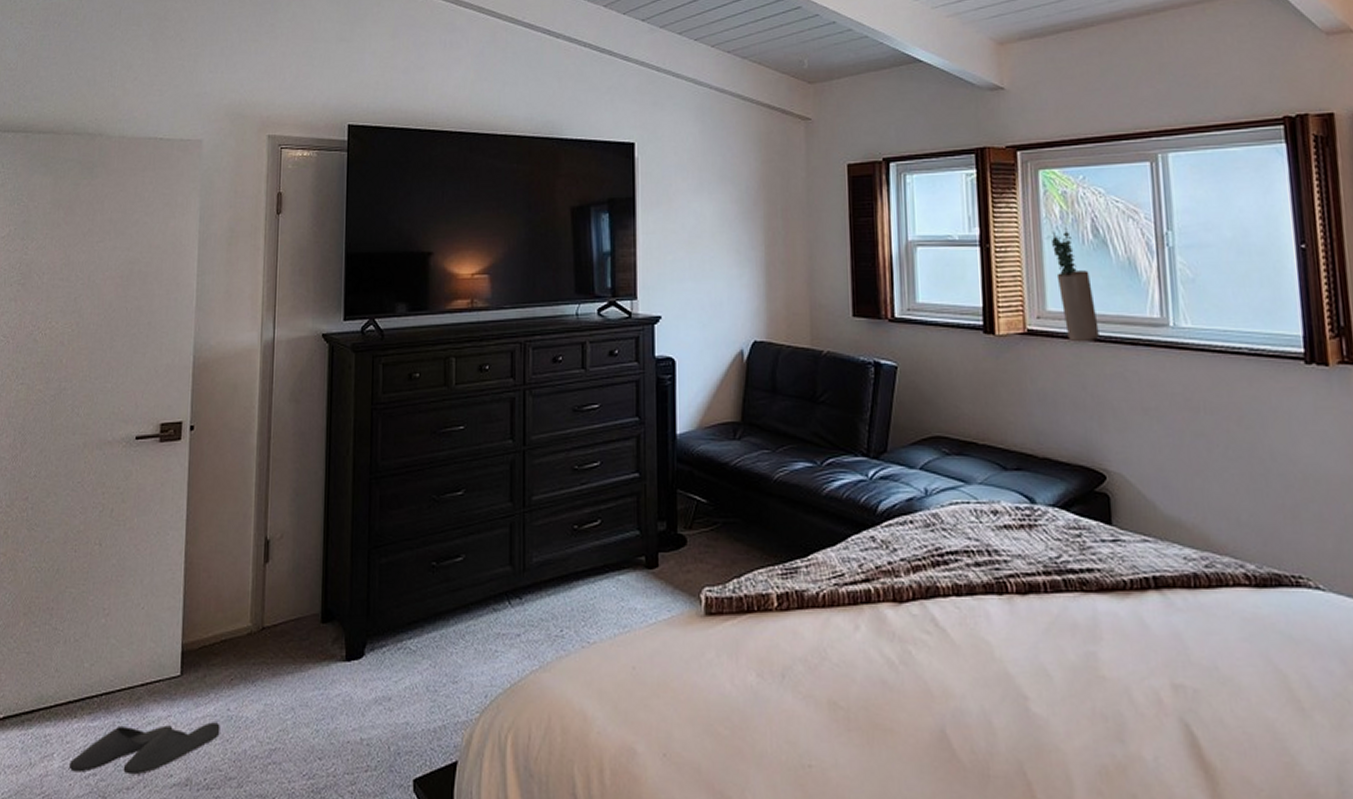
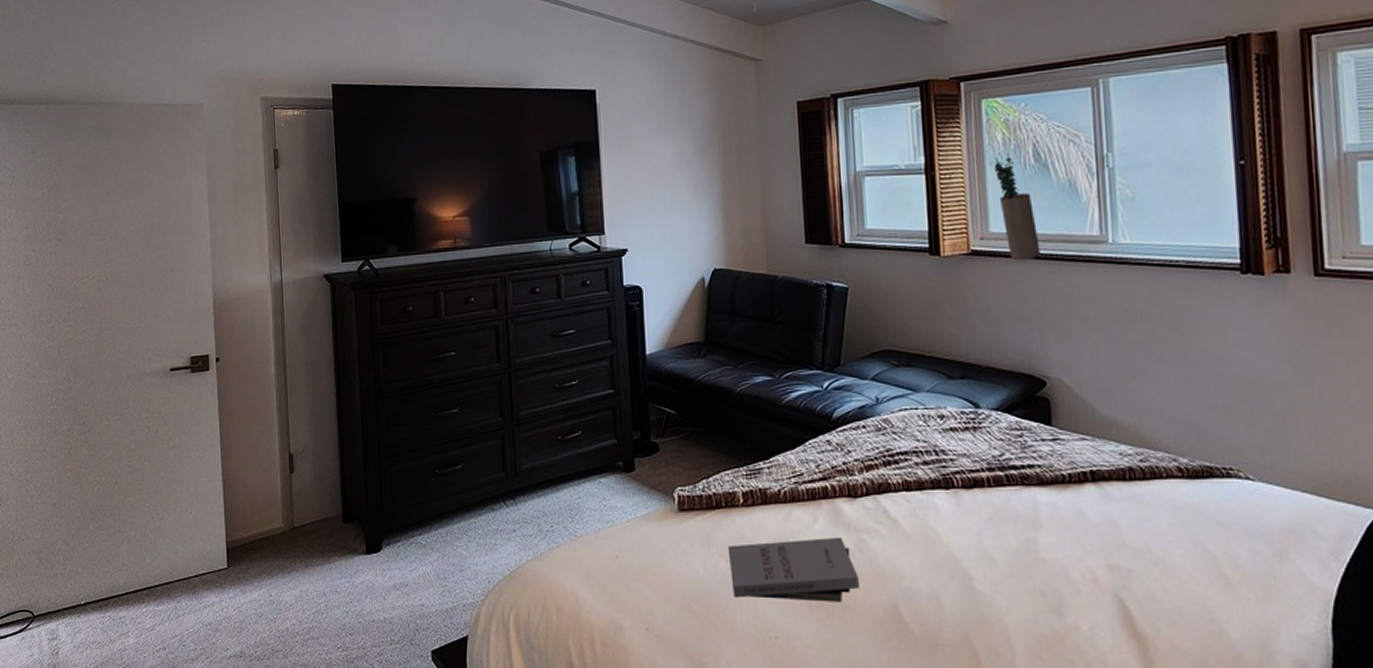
slippers: present [68,722,220,775] -> none [142,605,265,649]
books: none [758,648,903,725] -> present [727,537,859,602]

